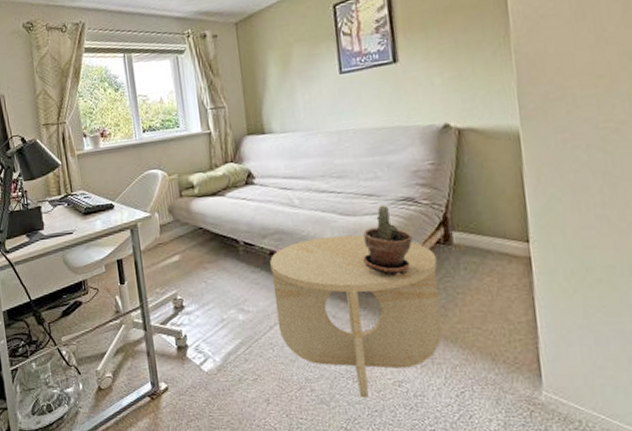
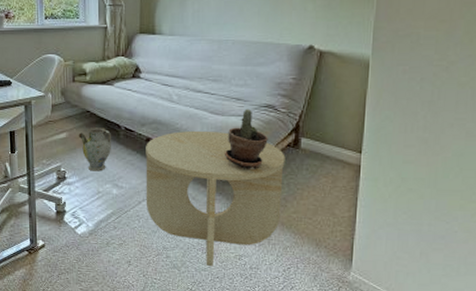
ceramic jug: none [192,245,232,296] -> present [78,127,111,171]

